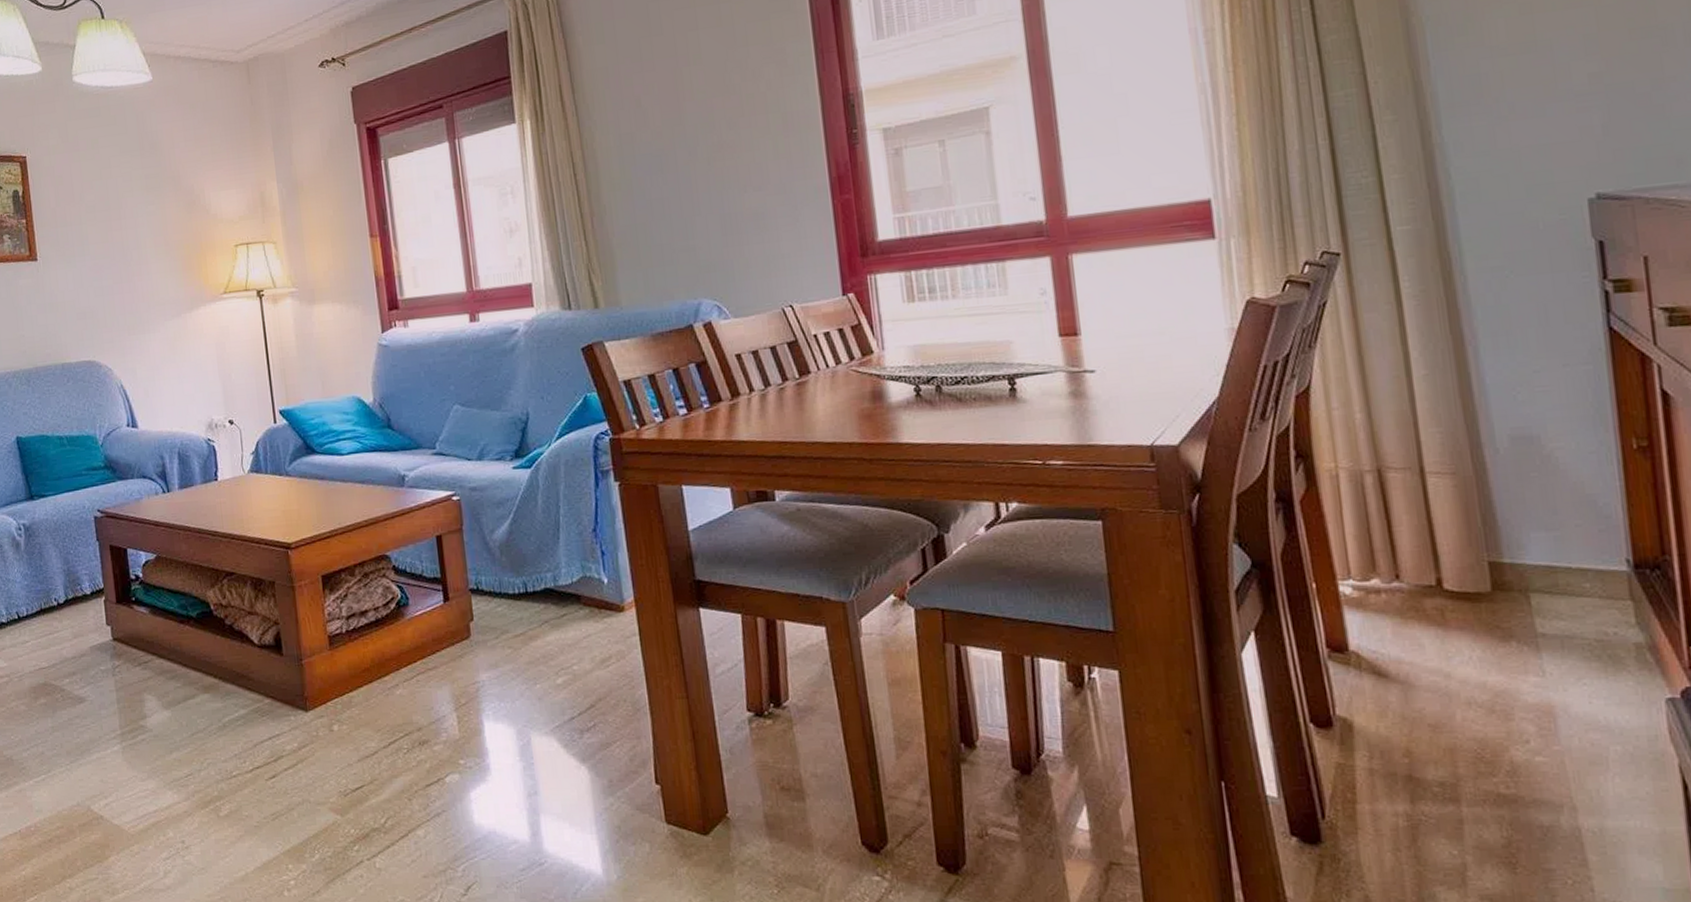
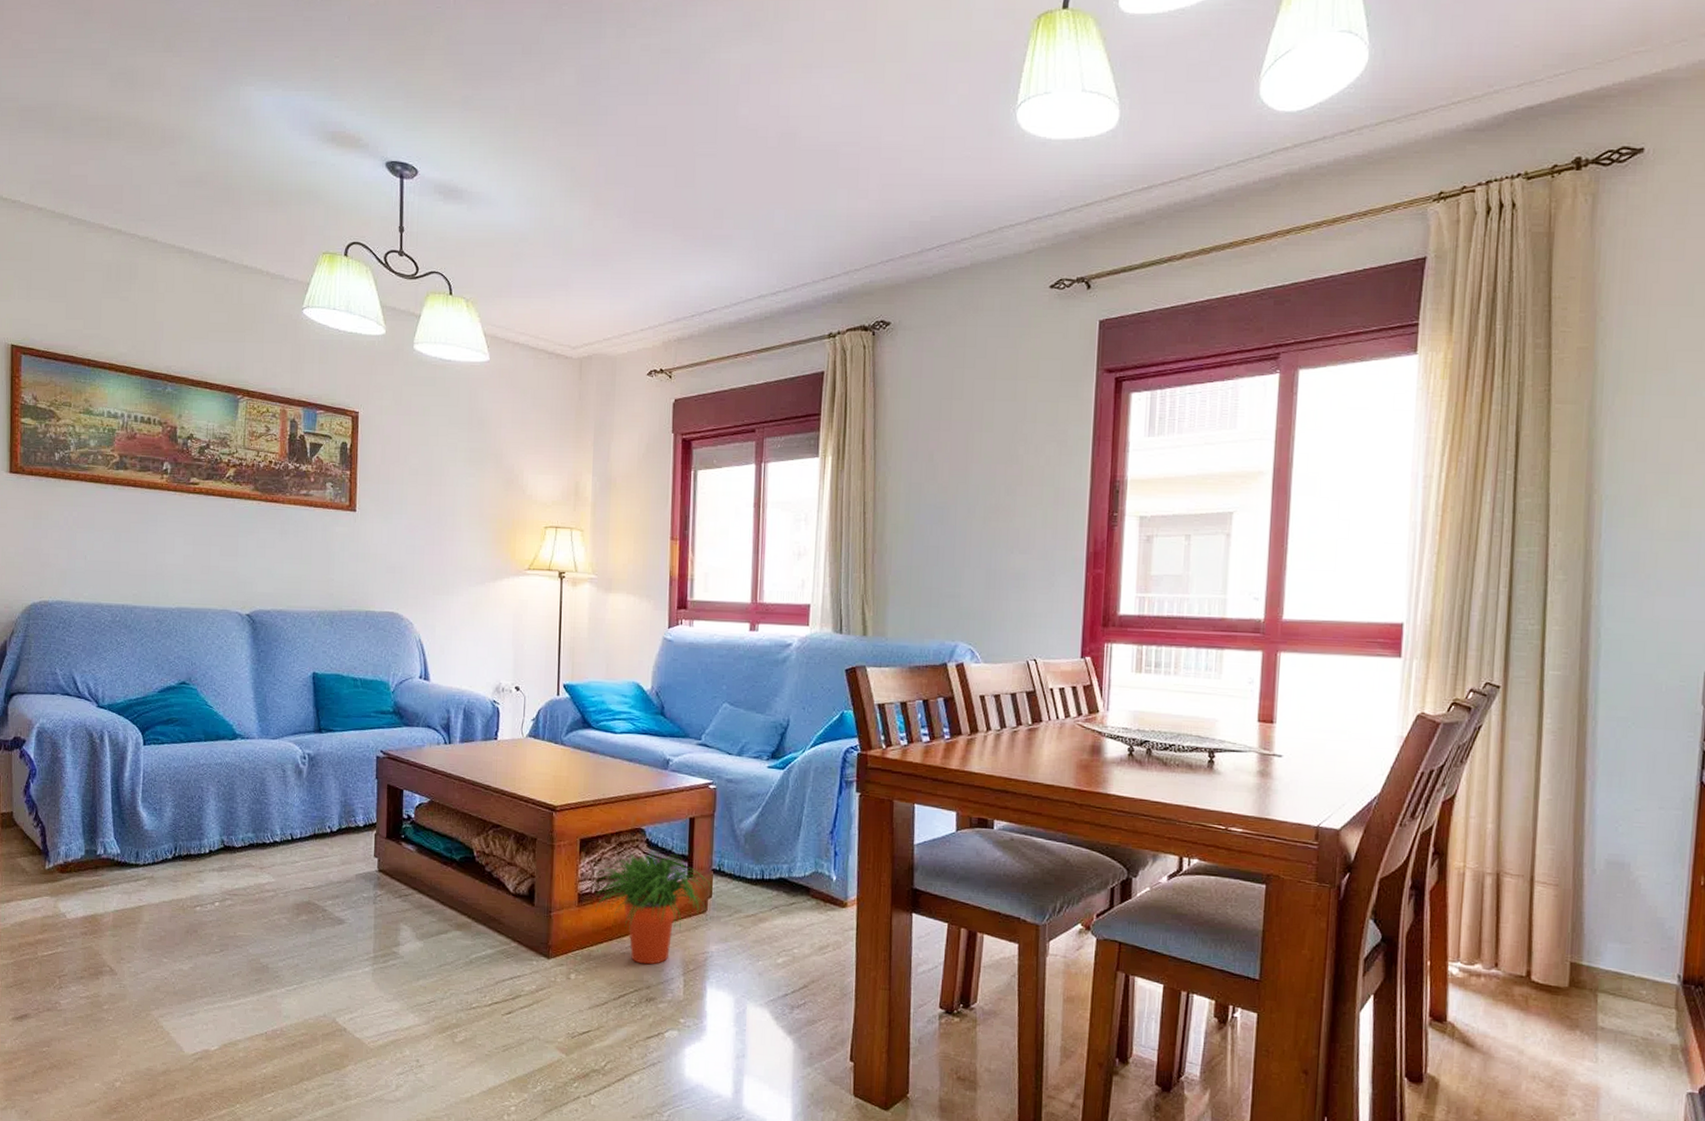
potted plant: none [344,578,473,705] -> present [595,852,713,965]

